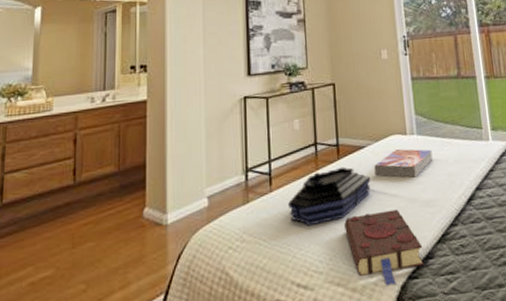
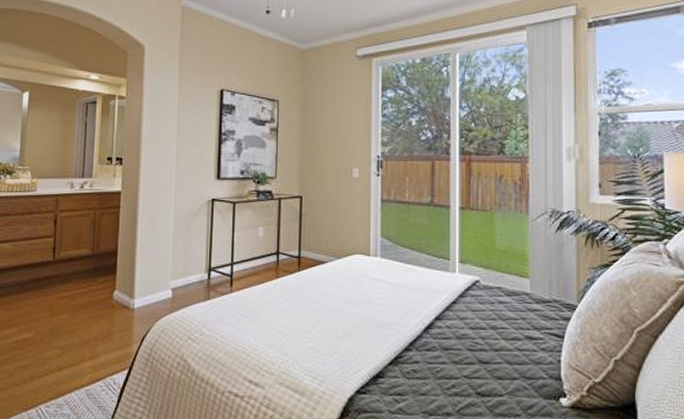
tray: present [288,167,371,227] -> none [247,278,329,330]
book: present [344,209,424,286] -> none [299,326,374,397]
textbook: present [374,149,433,178] -> none [333,269,394,299]

